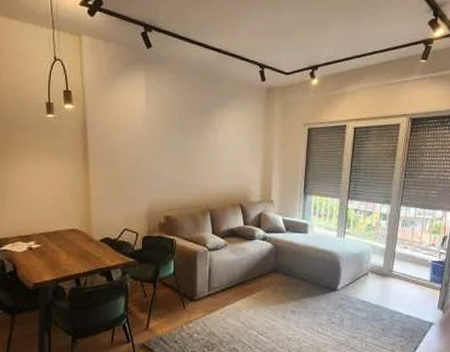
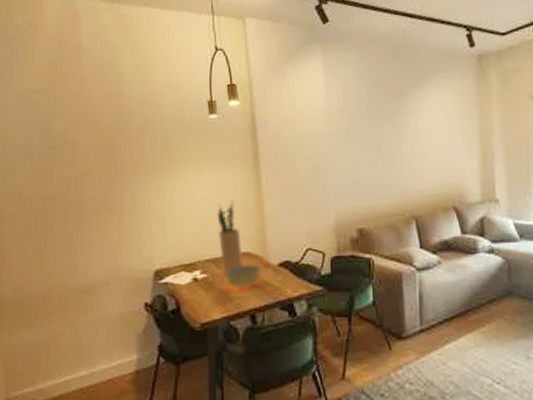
vase: none [51,186,71,247] -> present [217,200,243,276]
bowl: none [55,238,85,259] -> present [225,263,261,291]

